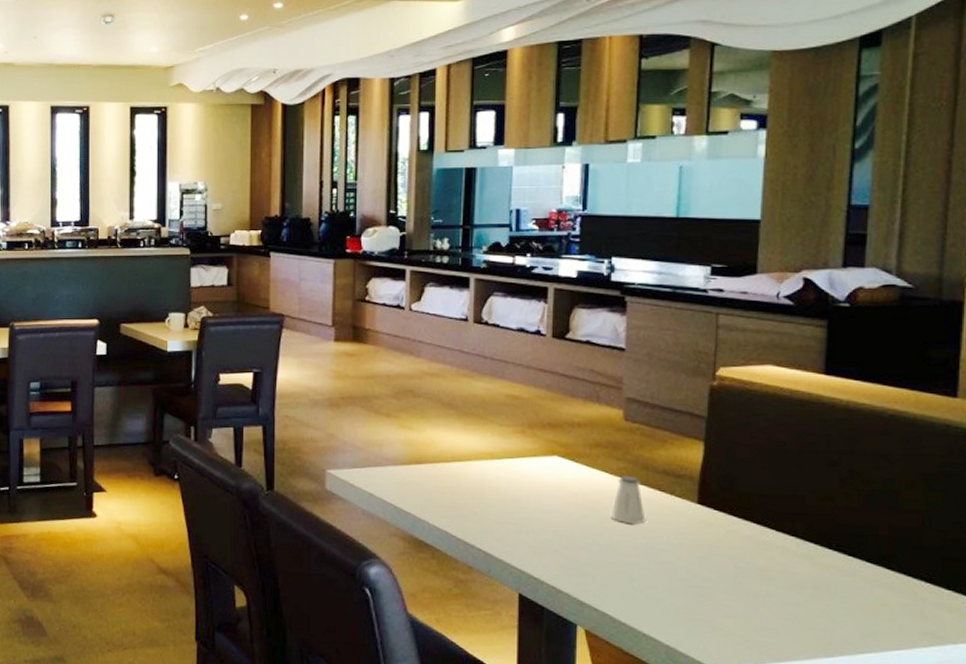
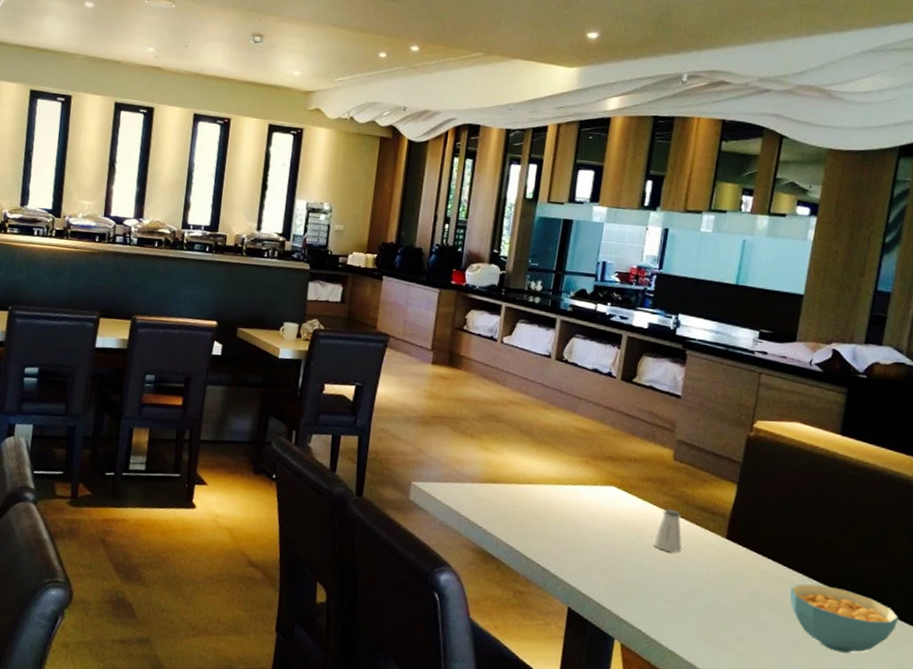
cereal bowl: none [782,547,923,624] -> present [789,583,899,653]

